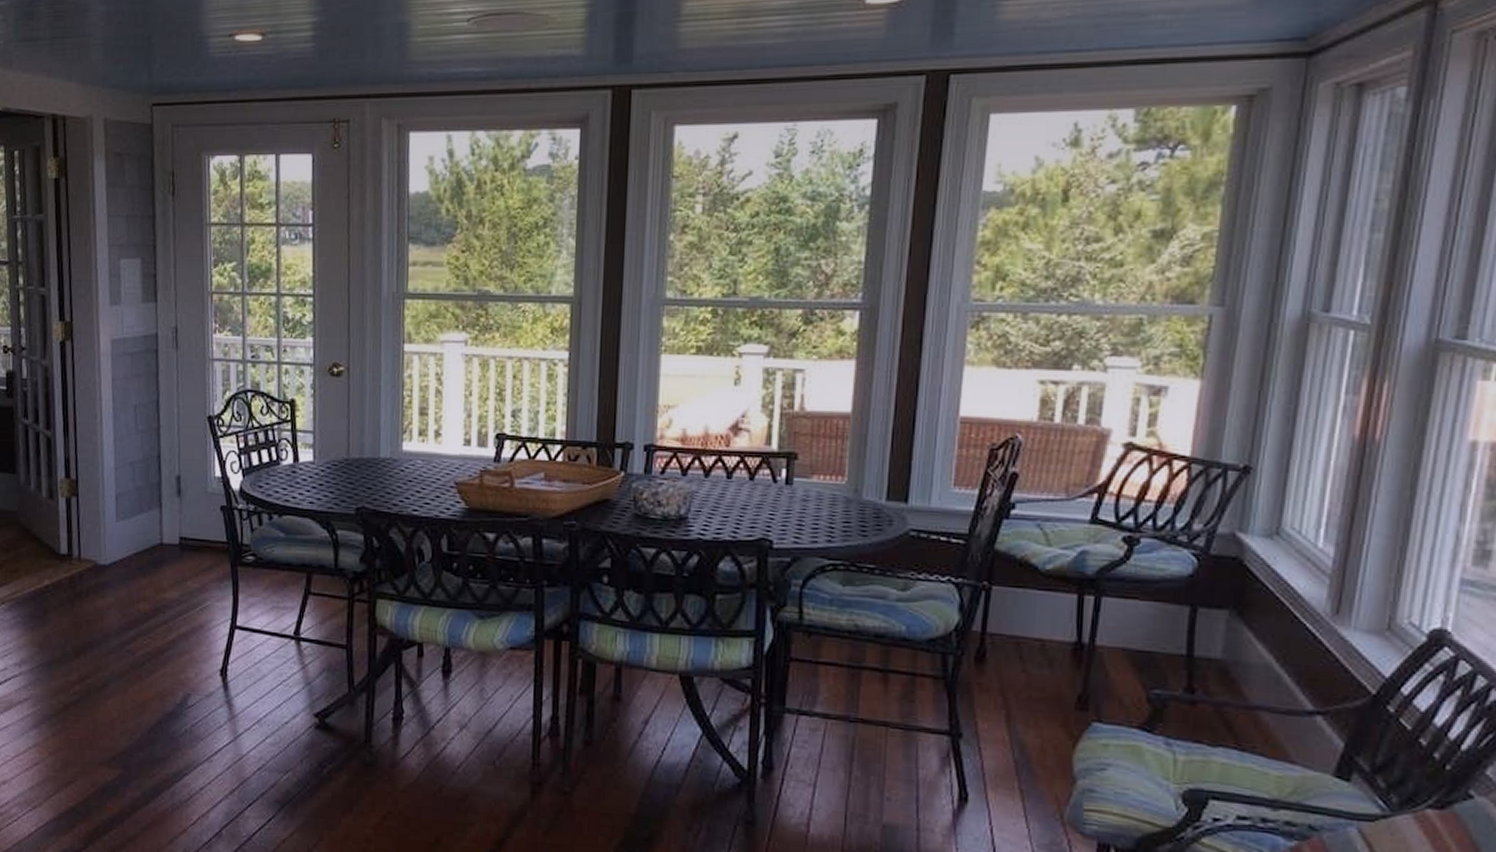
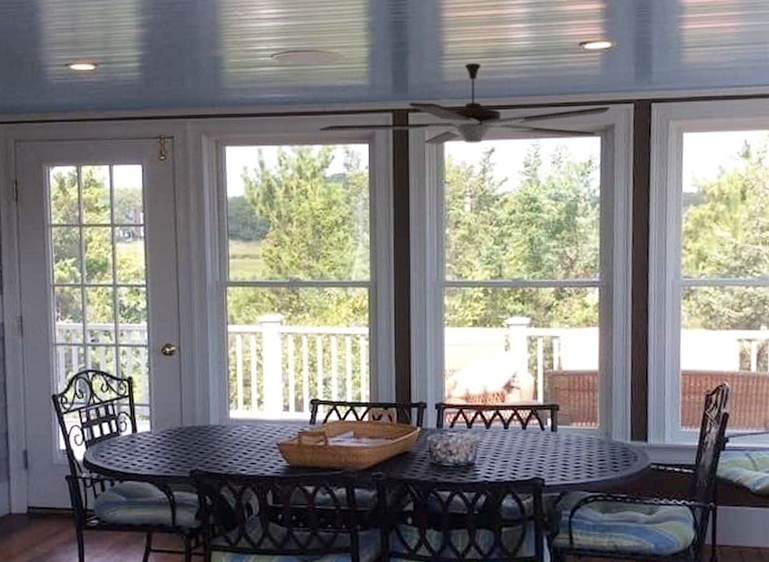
ceiling fan: none [520,24,893,130] -> present [319,62,610,145]

